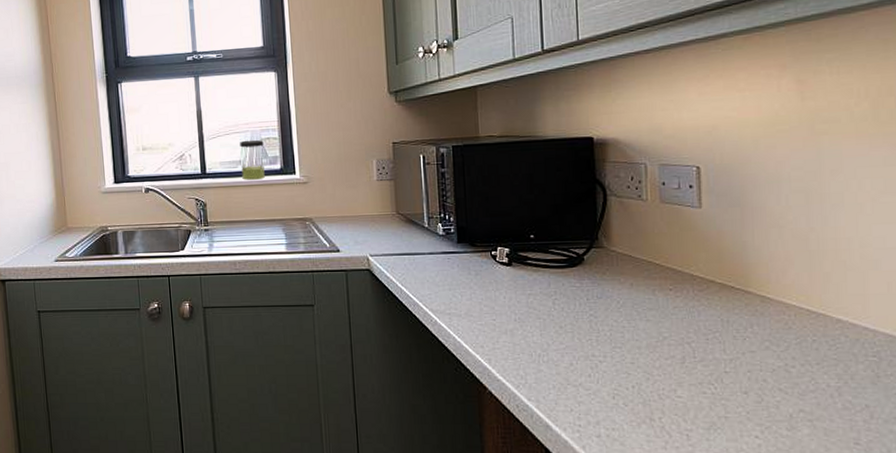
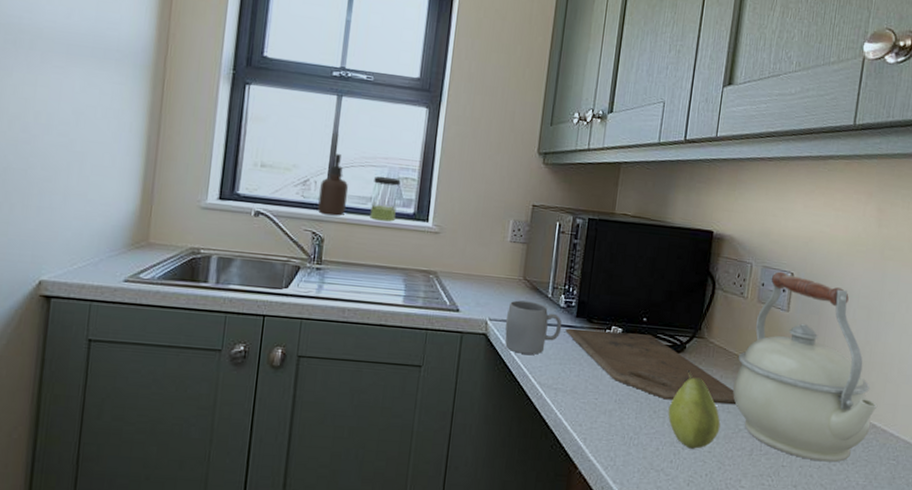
soap dispenser: none [194,128,220,183] -> present [318,154,349,217]
mug: none [386,233,445,284] -> present [504,300,562,355]
cutting board: none [449,251,655,314] -> present [565,328,737,405]
fruit: none [576,282,640,361] -> present [668,370,721,449]
kettle: none [647,167,840,364] -> present [732,271,878,463]

